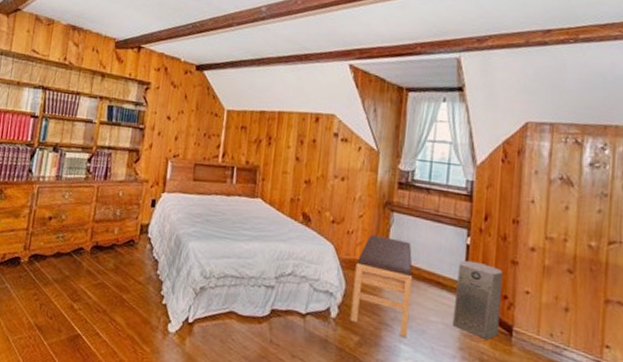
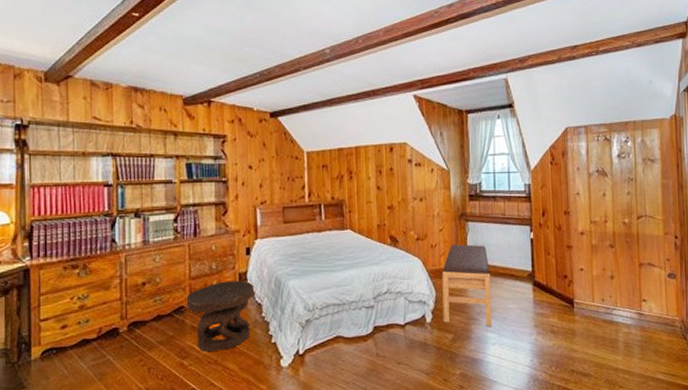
side table: none [85,230,154,302] -> present [186,280,254,352]
air purifier: present [452,260,503,340] -> none [526,251,563,314]

